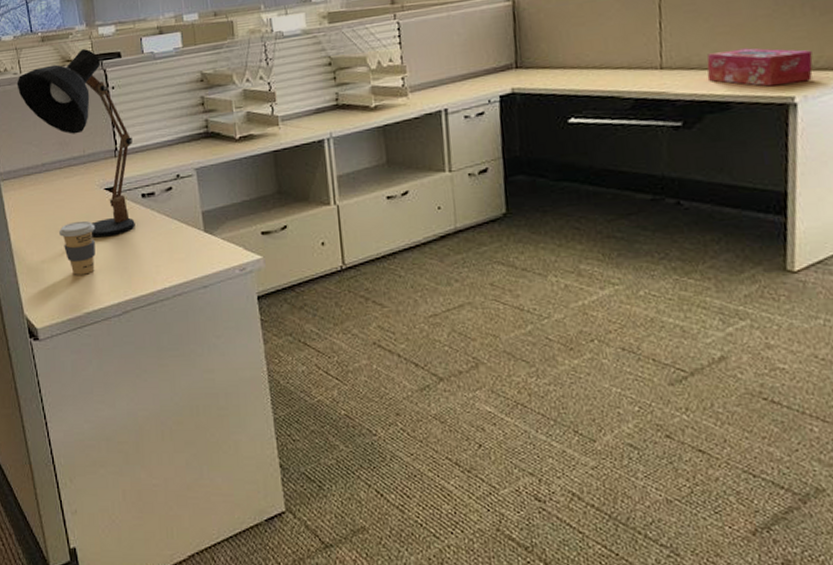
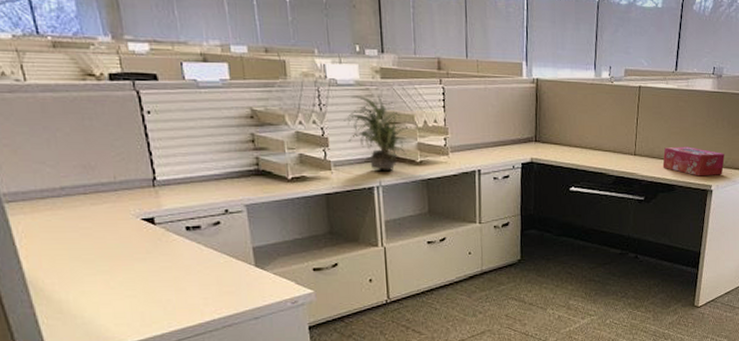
desk lamp: present [16,49,135,238] -> none [20,64,179,269]
coffee cup: present [58,220,96,275] -> none [85,251,133,307]
potted plant: none [291,41,364,121] -> present [344,95,412,171]

